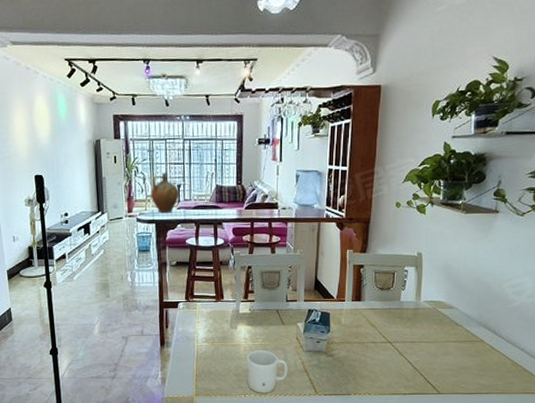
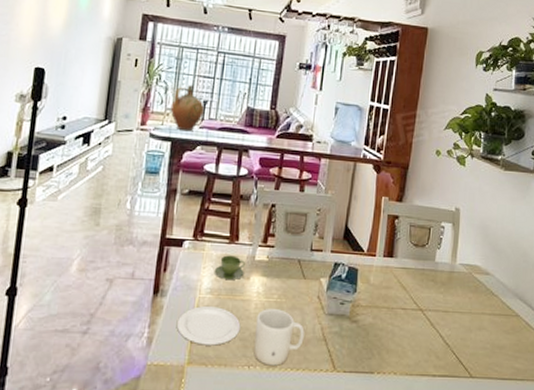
plate: none [182,351,234,381] -> present [176,305,241,346]
teacup: none [207,311,232,330] -> present [215,255,245,280]

